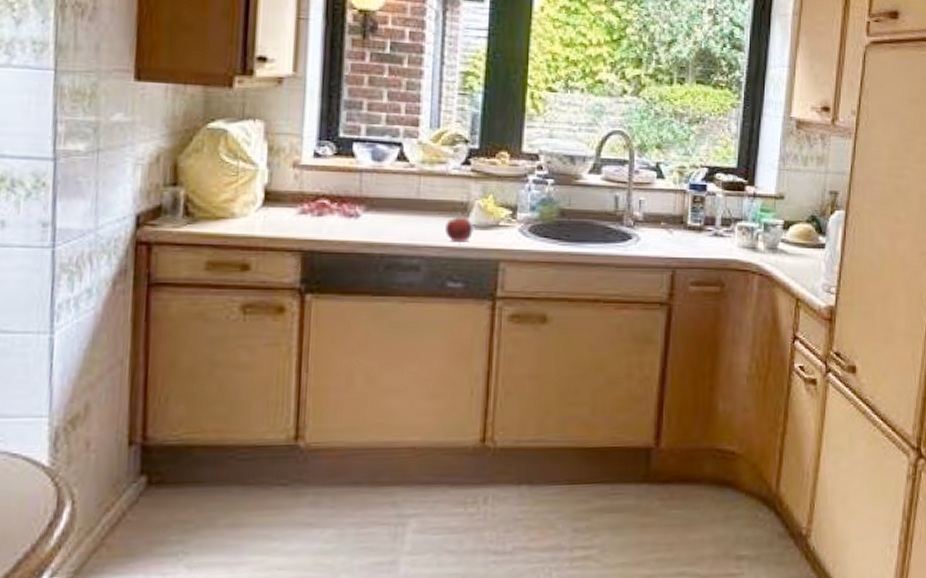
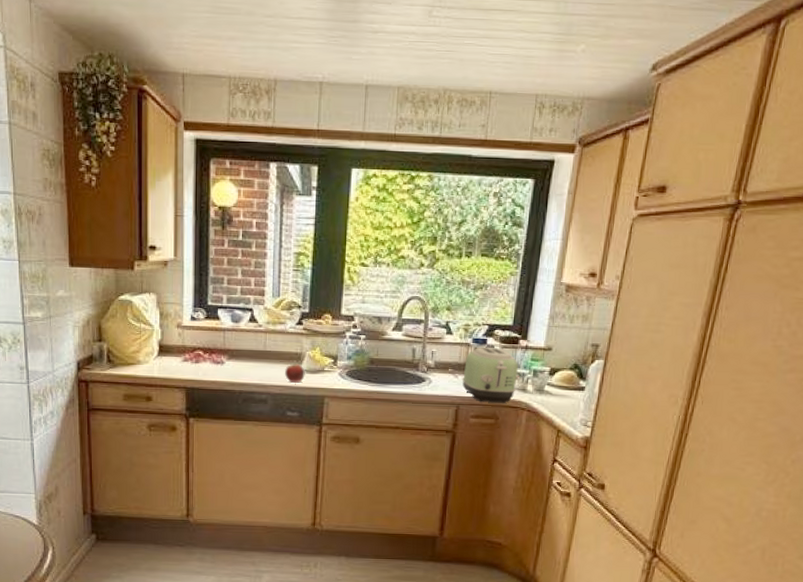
toaster: none [677,194,745,265] -> present [462,347,518,403]

